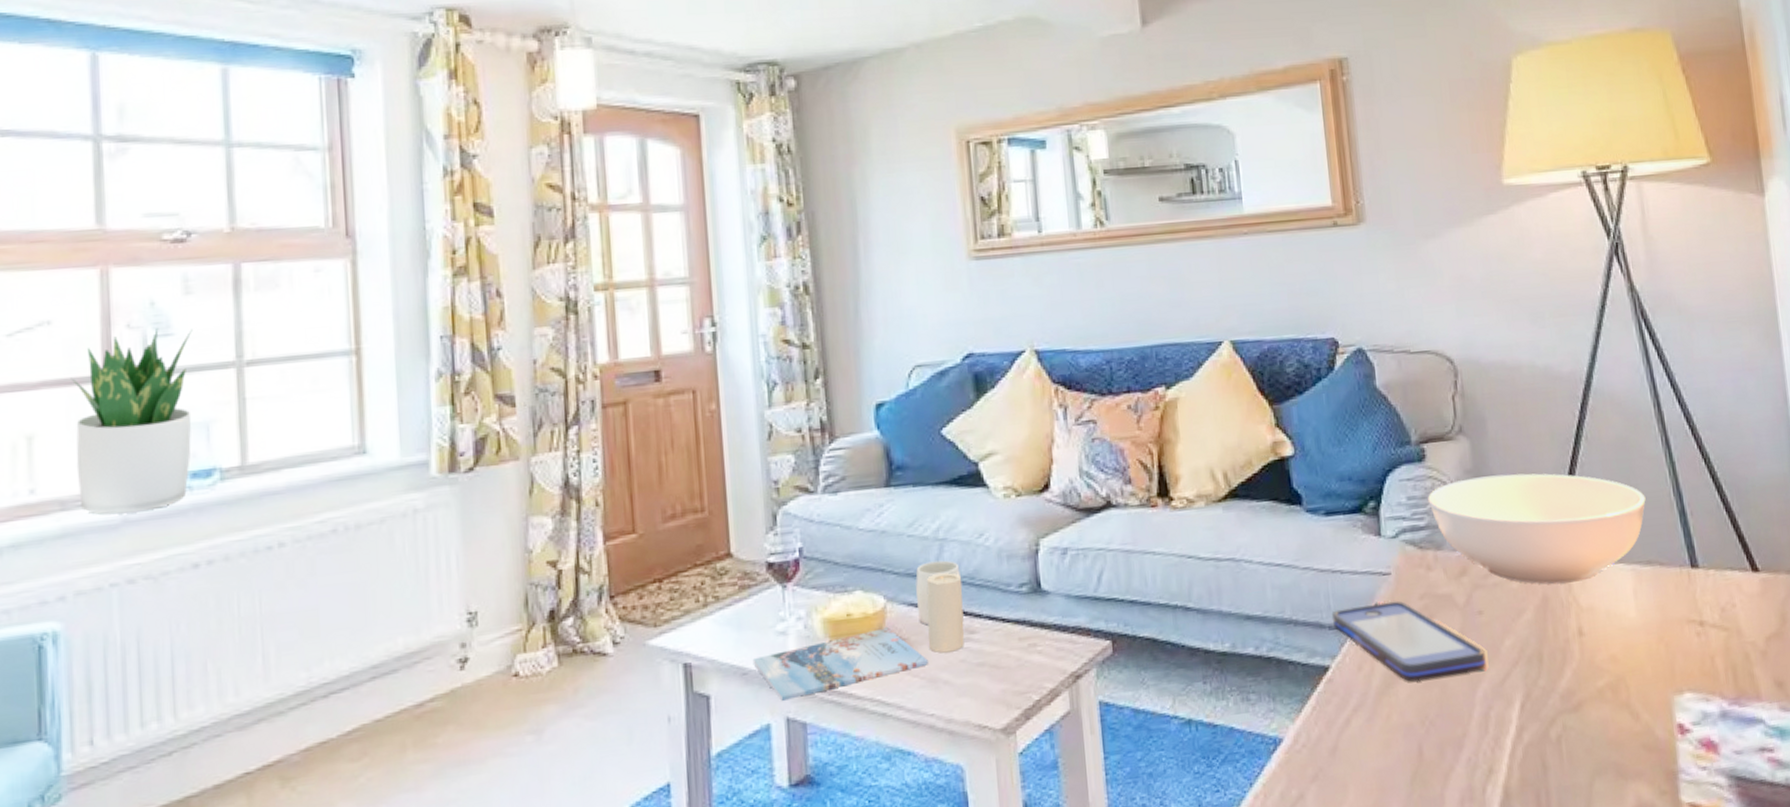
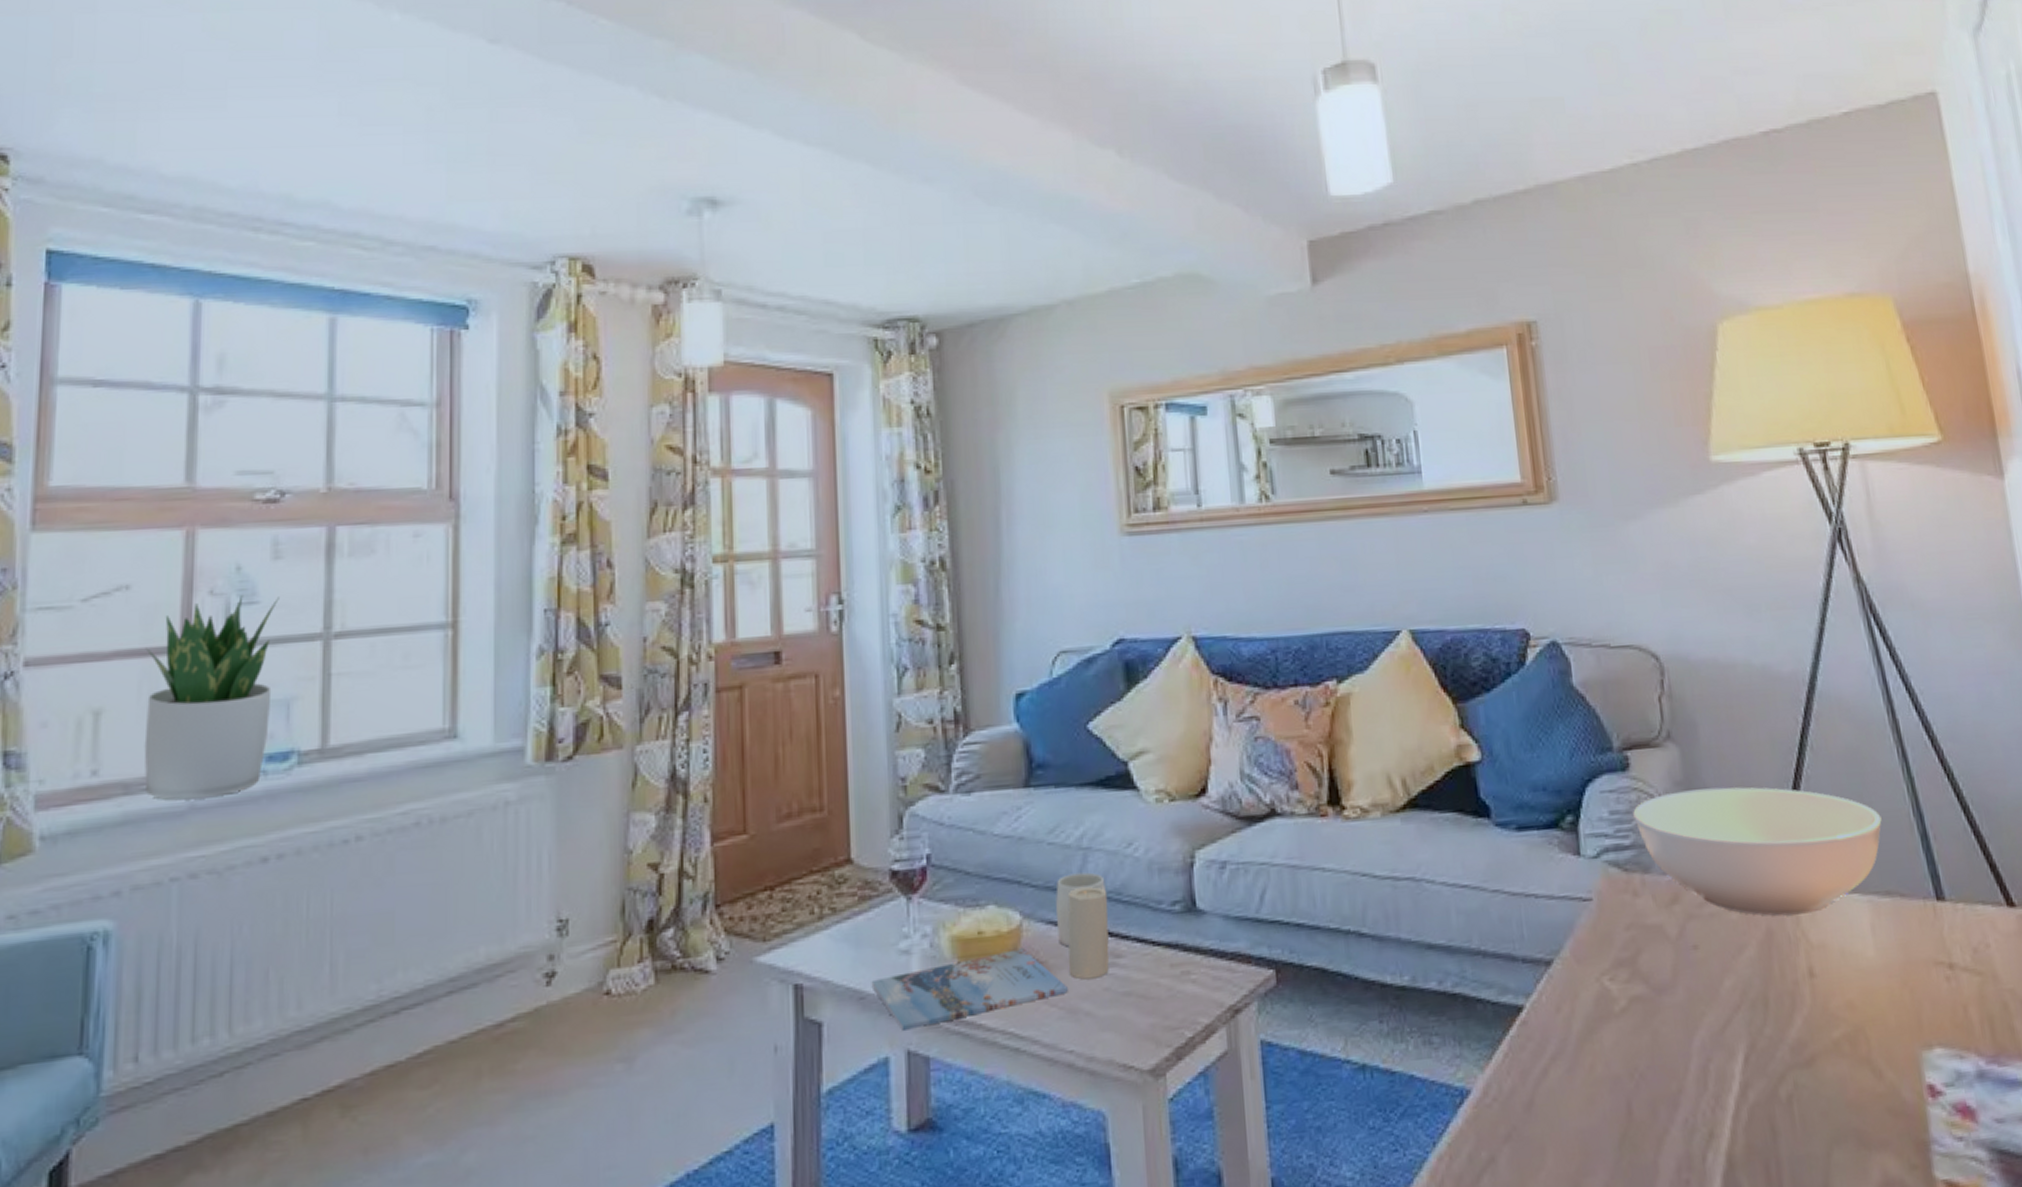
mobile phone: present [1331,600,1486,682] -> none [1525,930,1704,1027]

